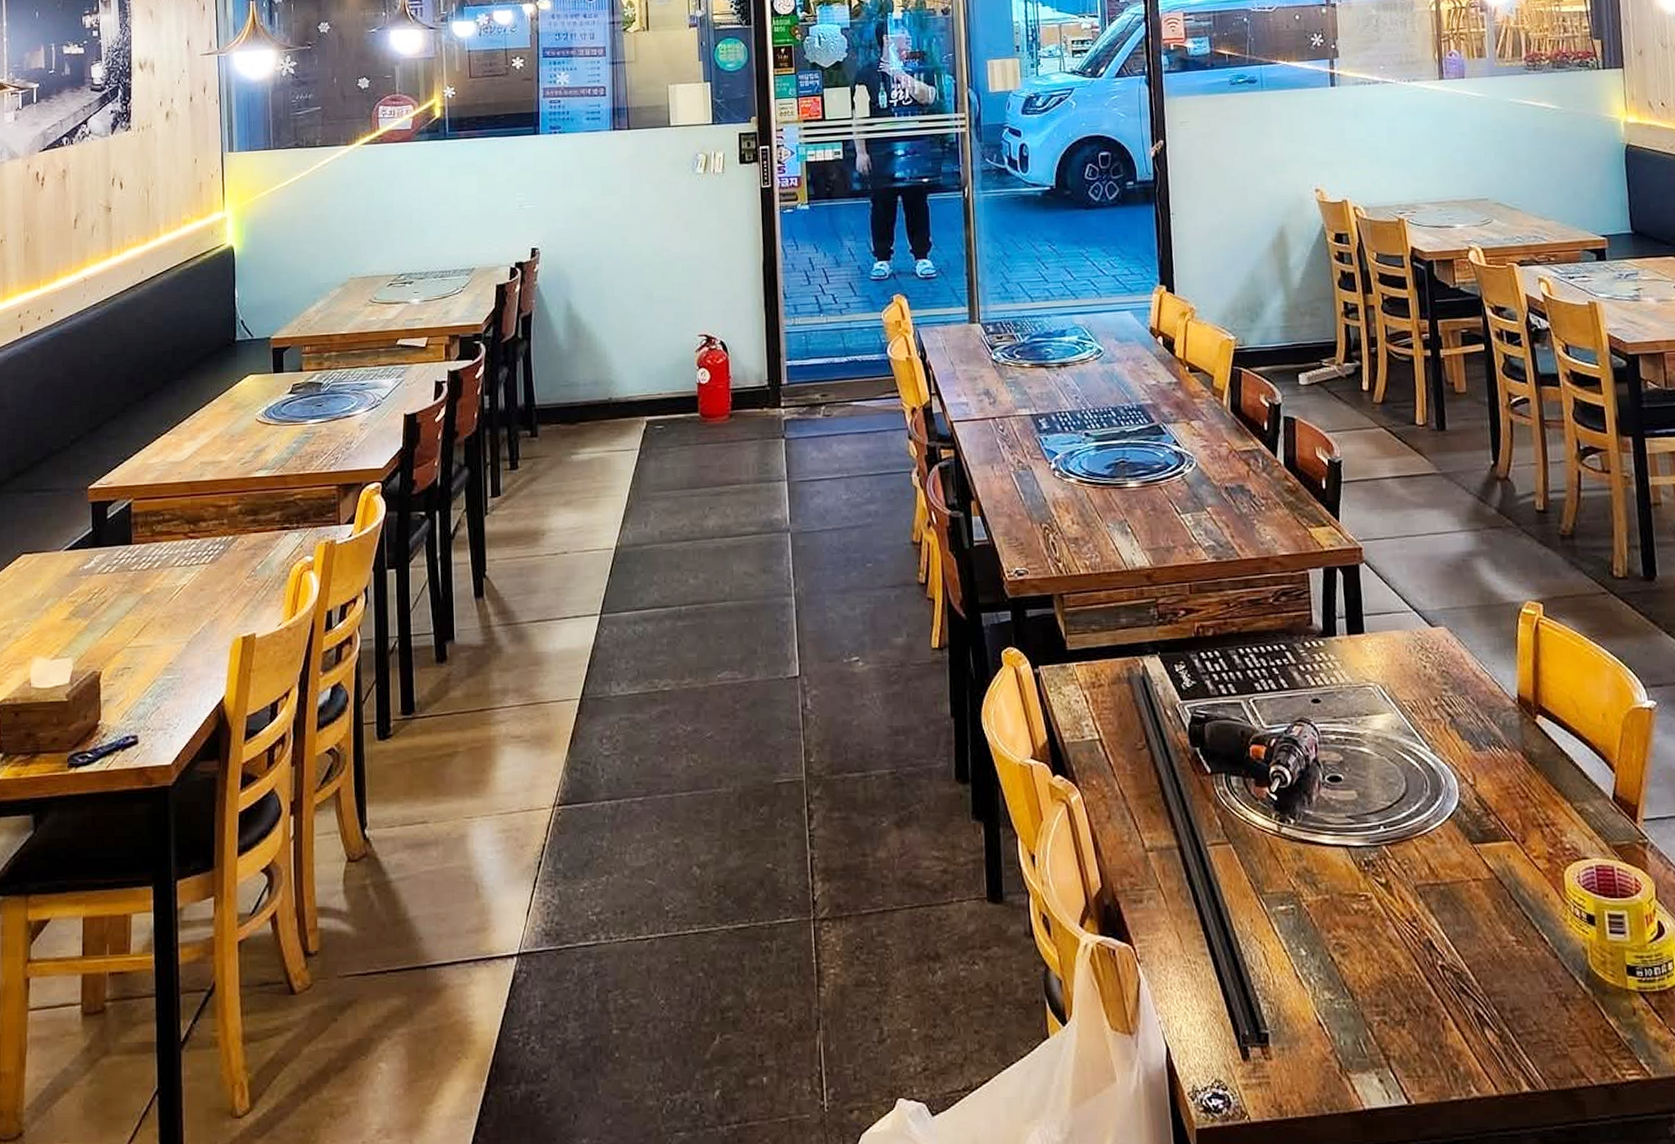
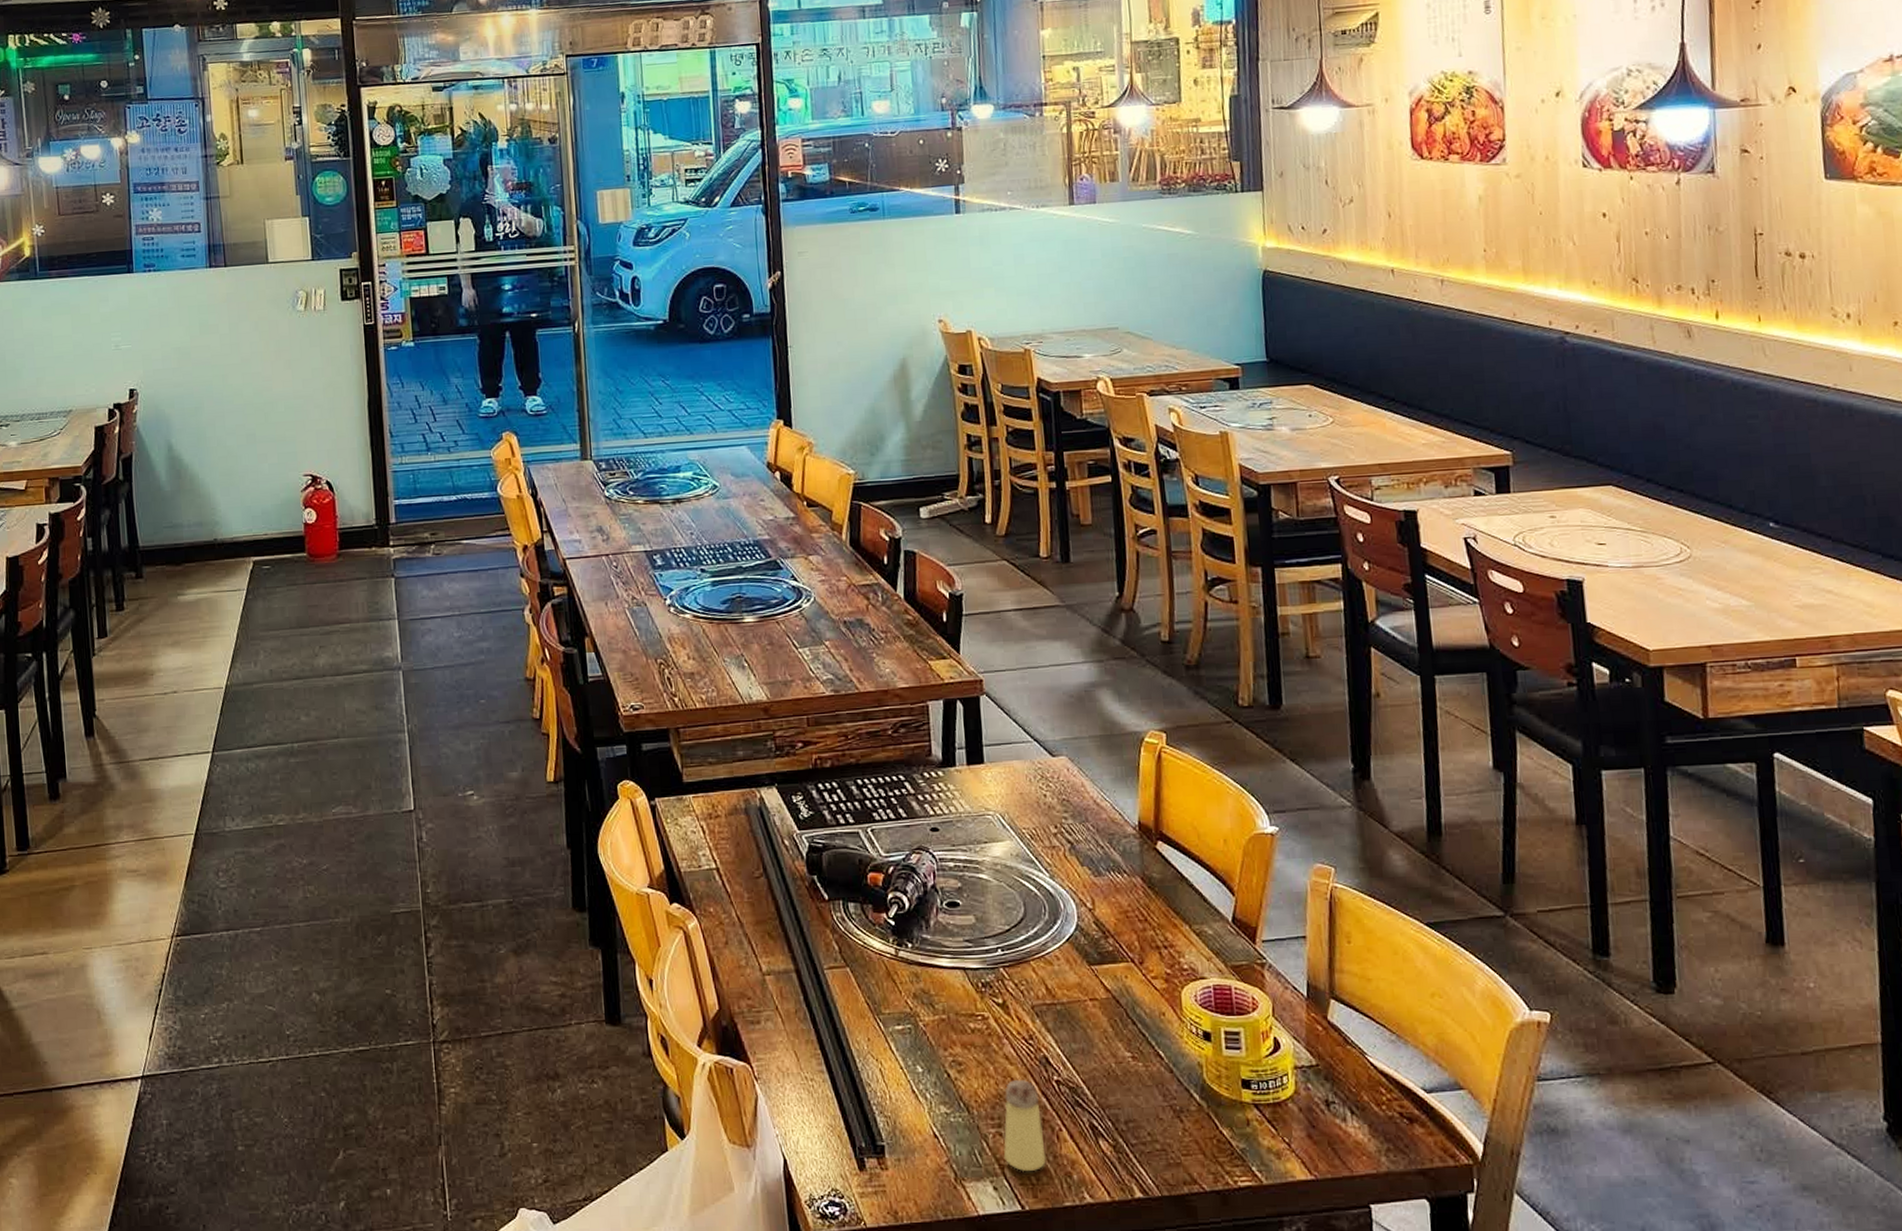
saltshaker: none [1389,965,1432,1063] -> present [1004,1080,1046,1172]

